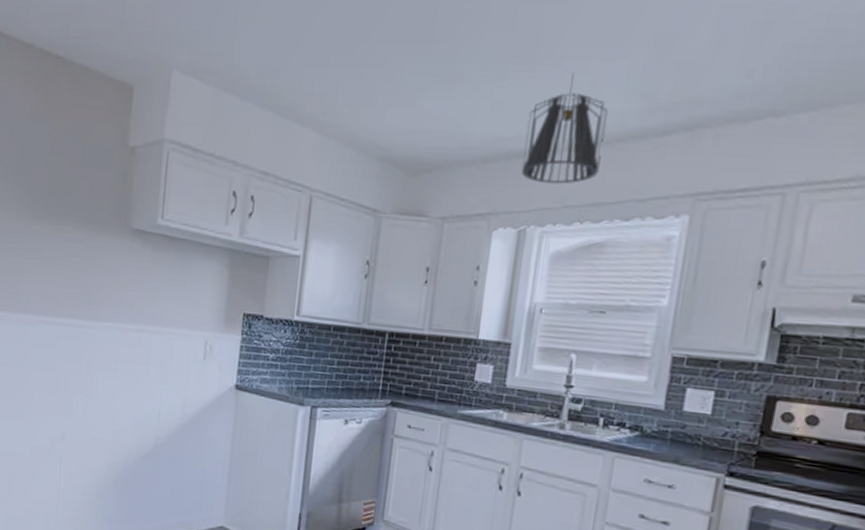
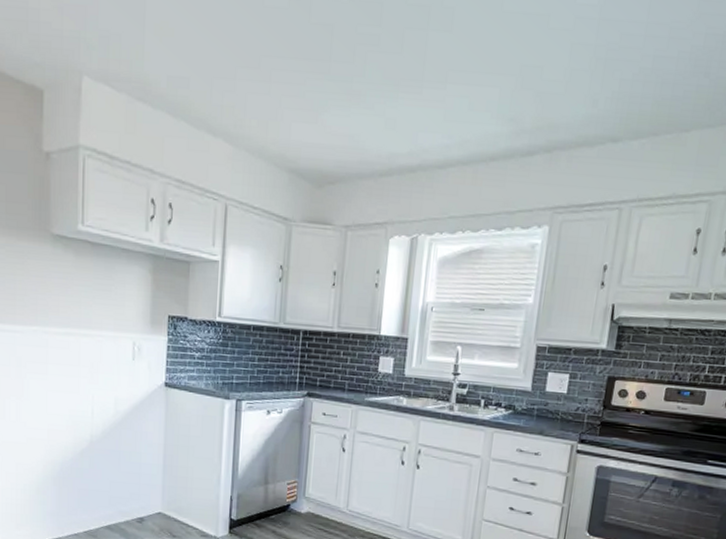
pendant light: present [521,72,608,184] -> none [412,96,483,197]

